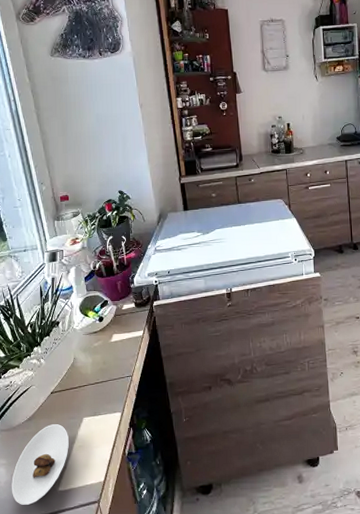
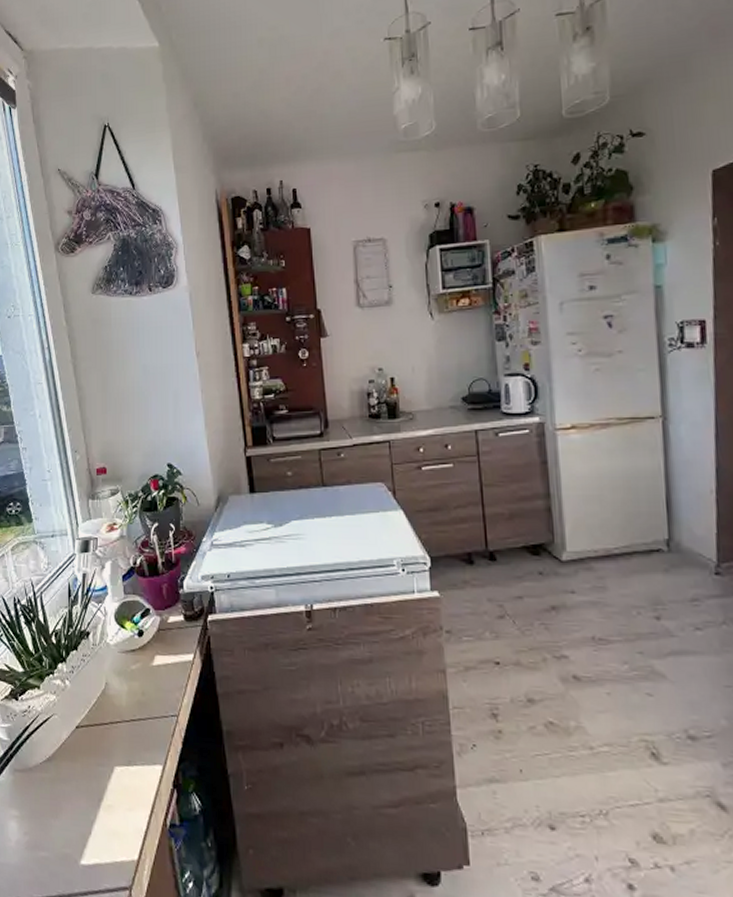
saucer: present [11,424,69,505] -> none [24,770,95,878]

